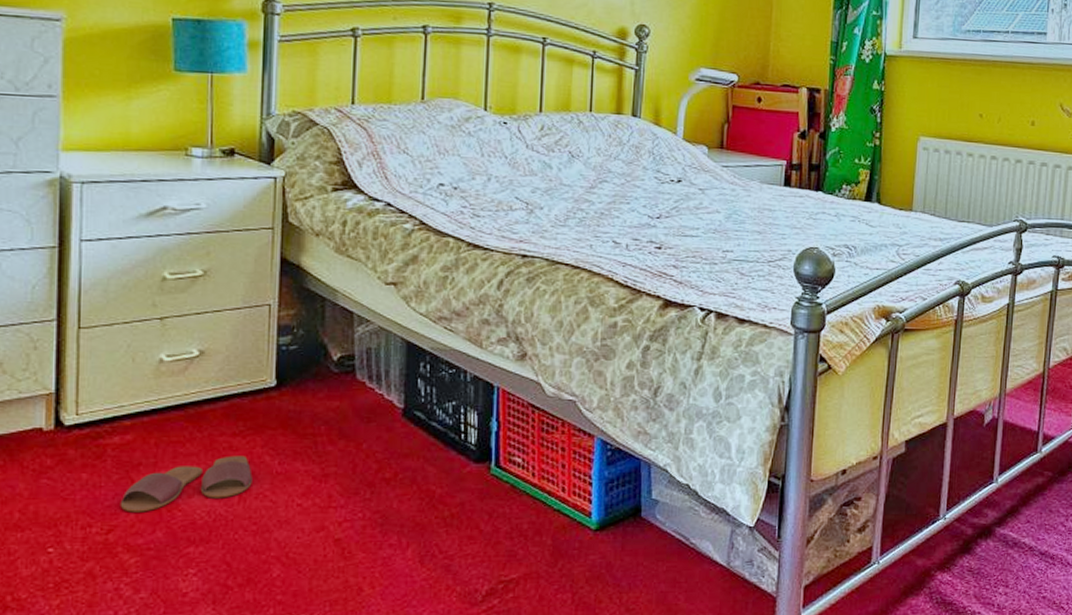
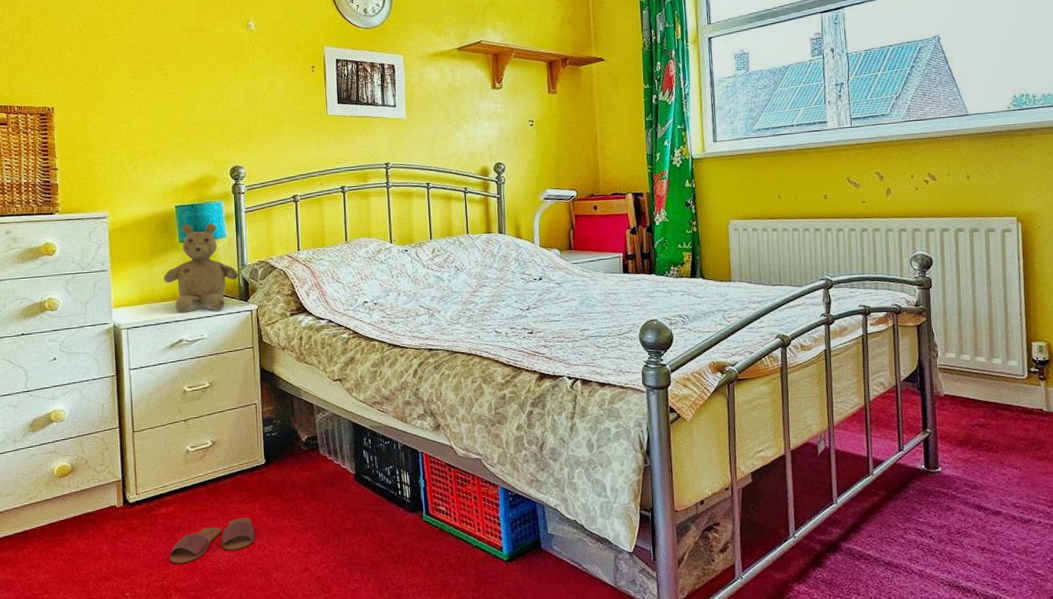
teddy bear: none [144,45,261,173] -> present [163,223,239,314]

